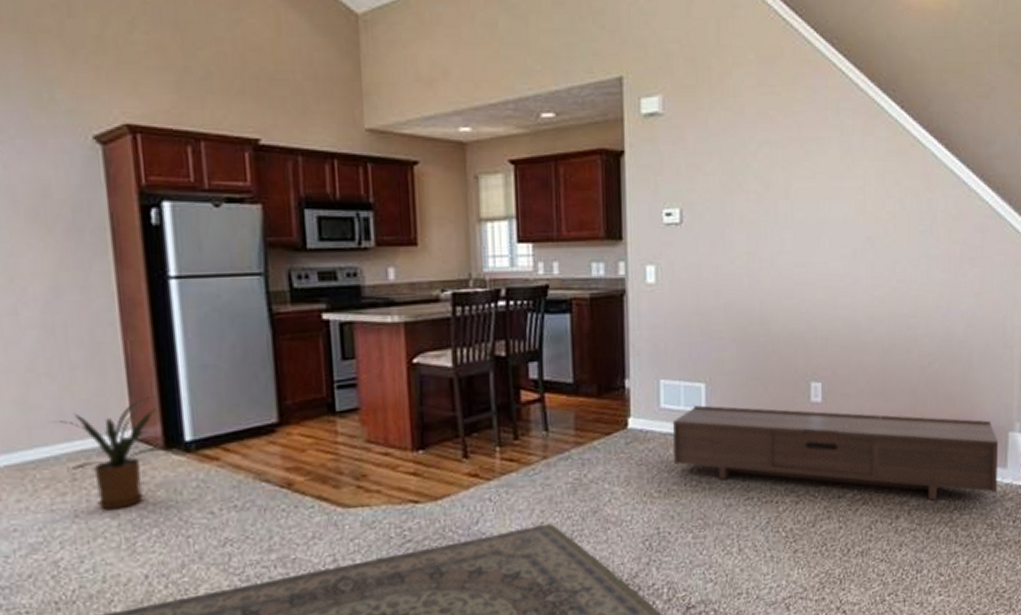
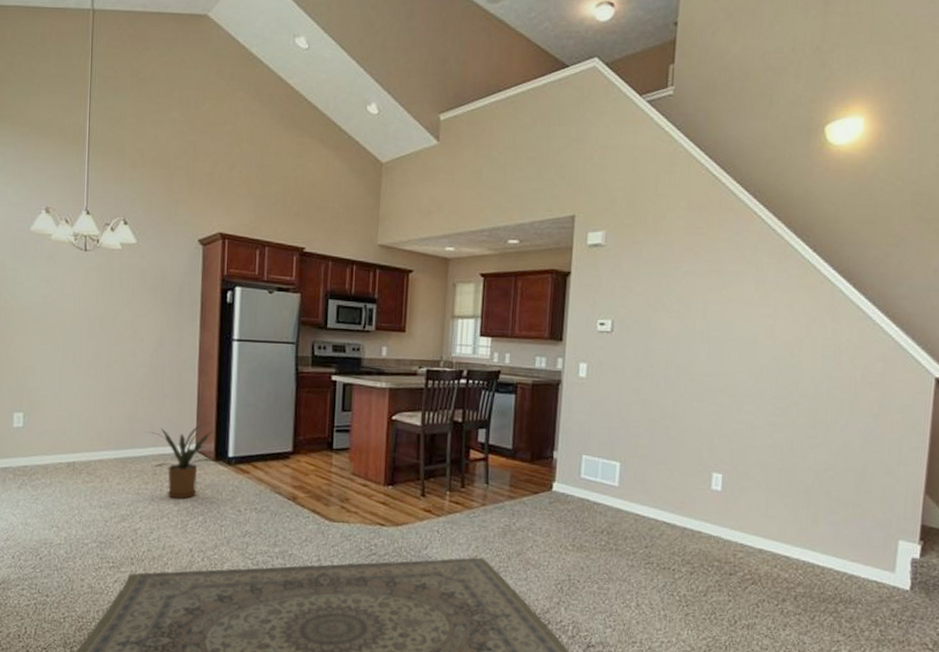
tv stand: present [672,405,999,501] -> none [588,479,888,594]

